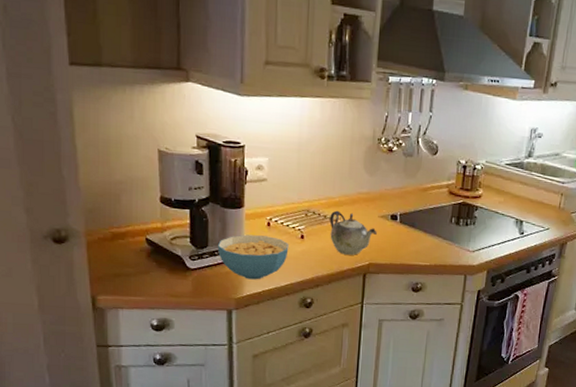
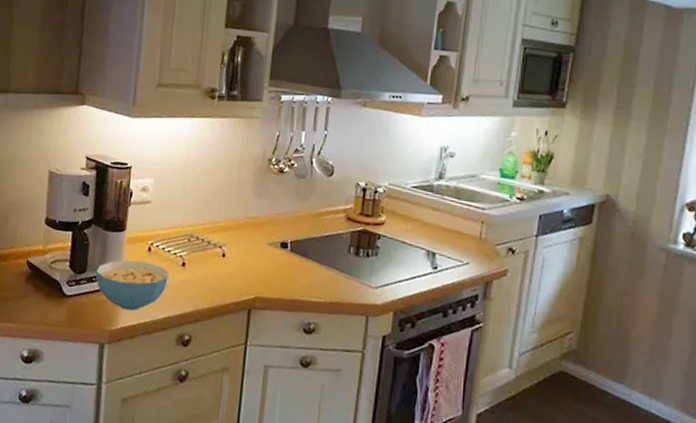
teapot: present [329,210,377,255] -> none [213,235,265,287]

